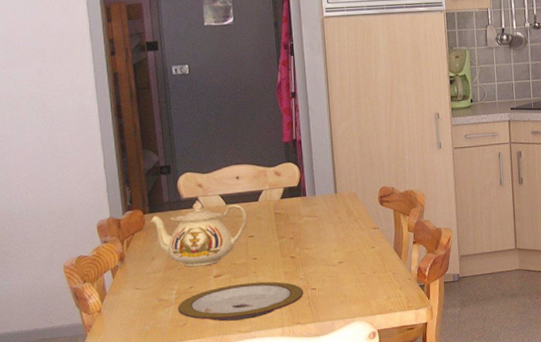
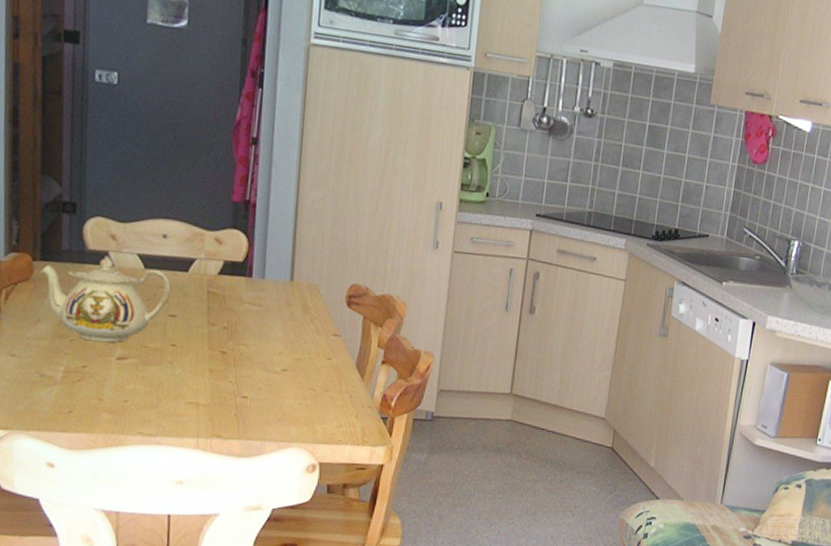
plate: present [178,281,304,322] -> none [64,372,232,420]

